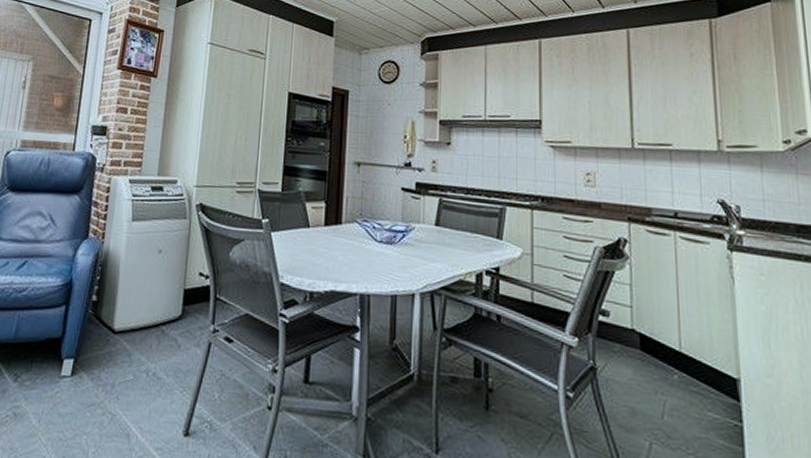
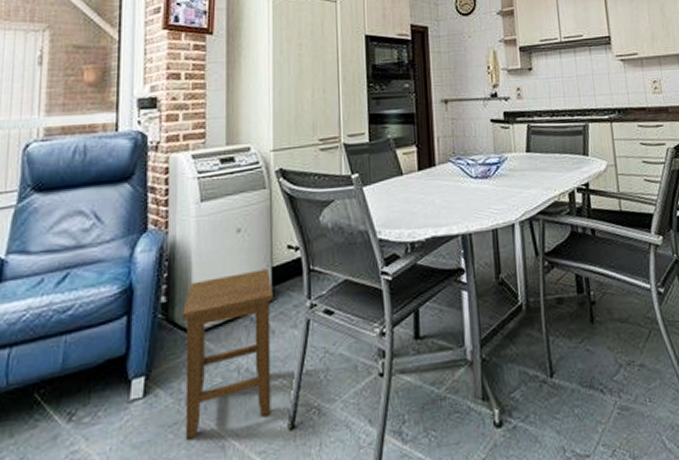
stool: none [99,288,183,422] -> present [182,269,273,440]

